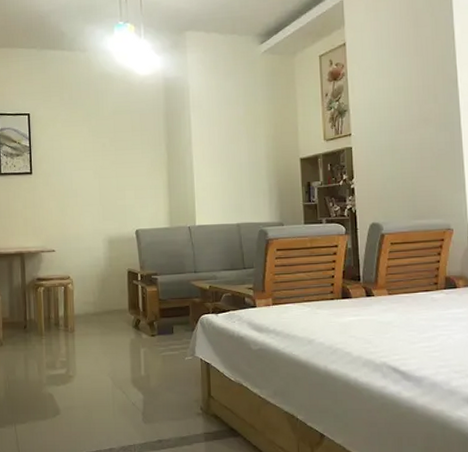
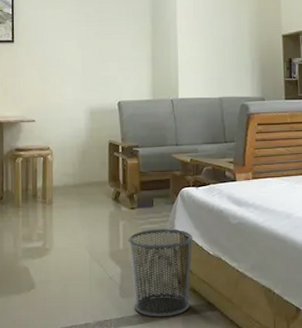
waste bin: none [149,355,214,443] -> present [128,229,193,317]

